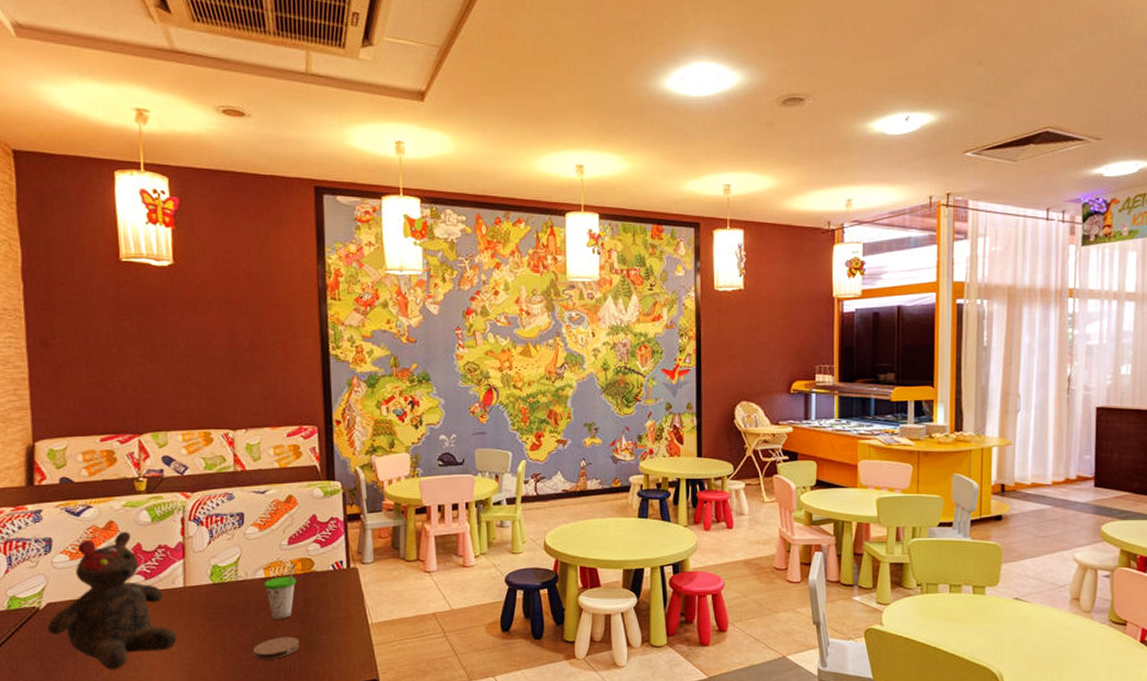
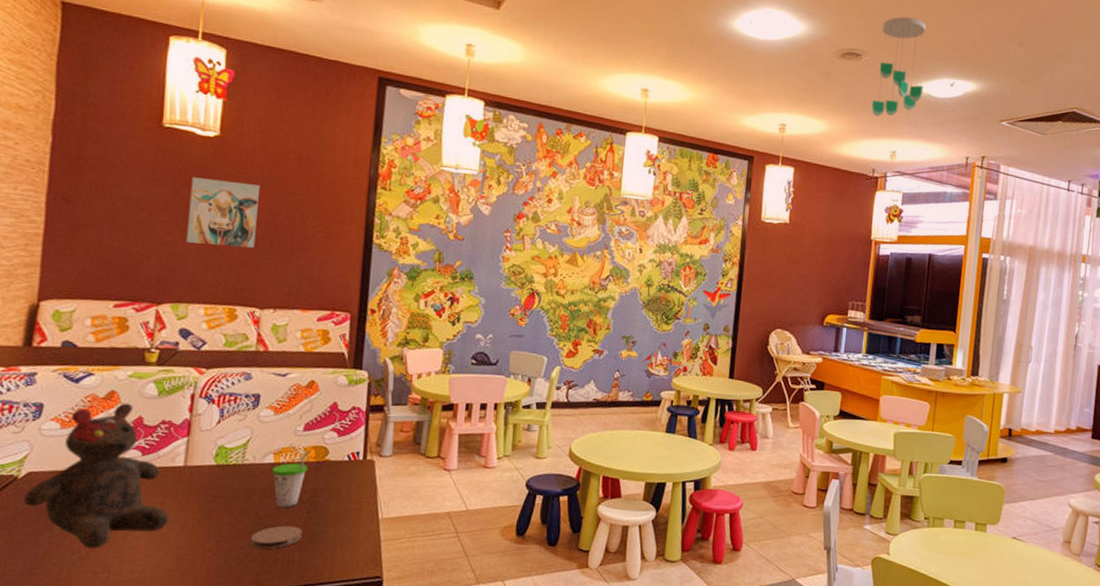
wall art: none [153,308,220,372] -> present [186,177,260,248]
ceiling mobile: none [821,51,875,163] -> present [871,16,926,116]

